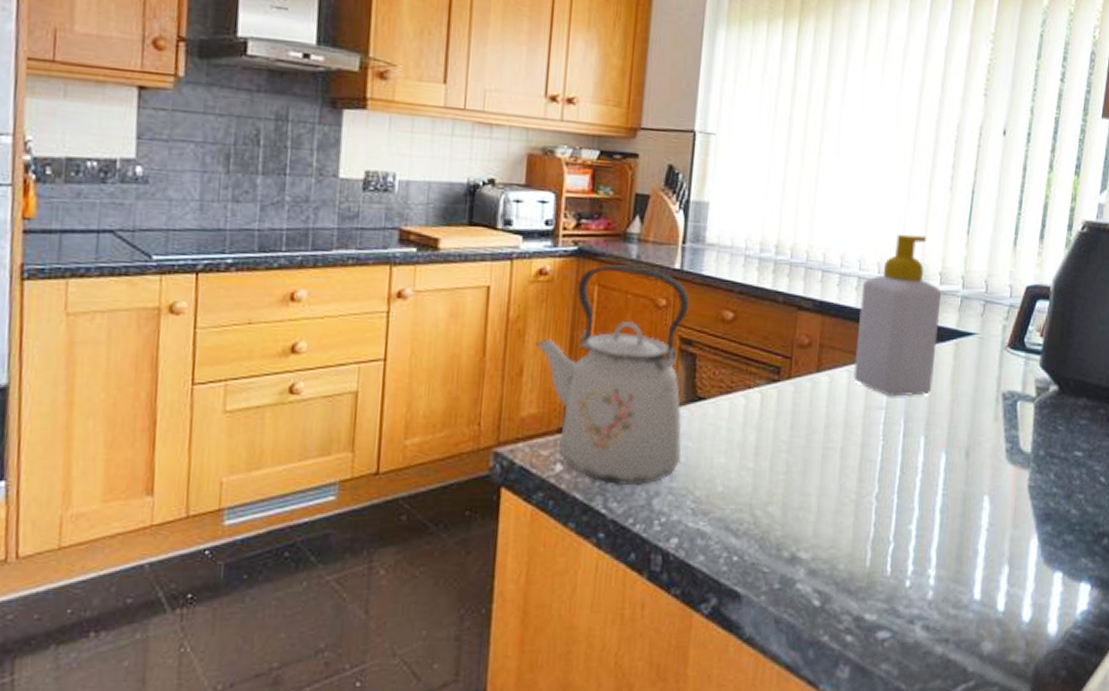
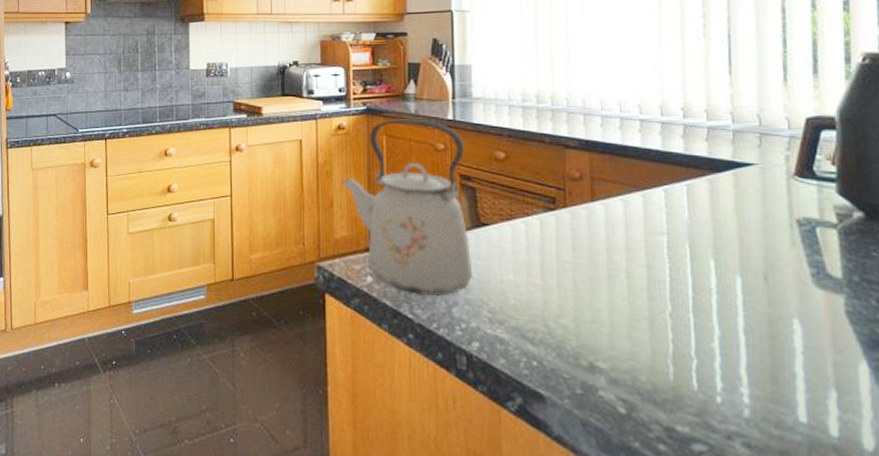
soap bottle: present [853,234,942,397] -> none [625,78,715,223]

